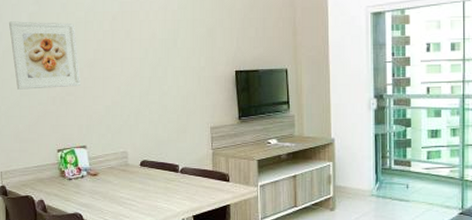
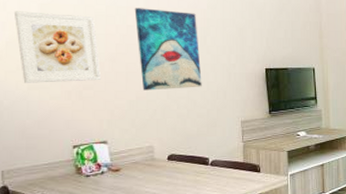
wall art: none [110,12,172,96] -> present [134,8,202,91]

